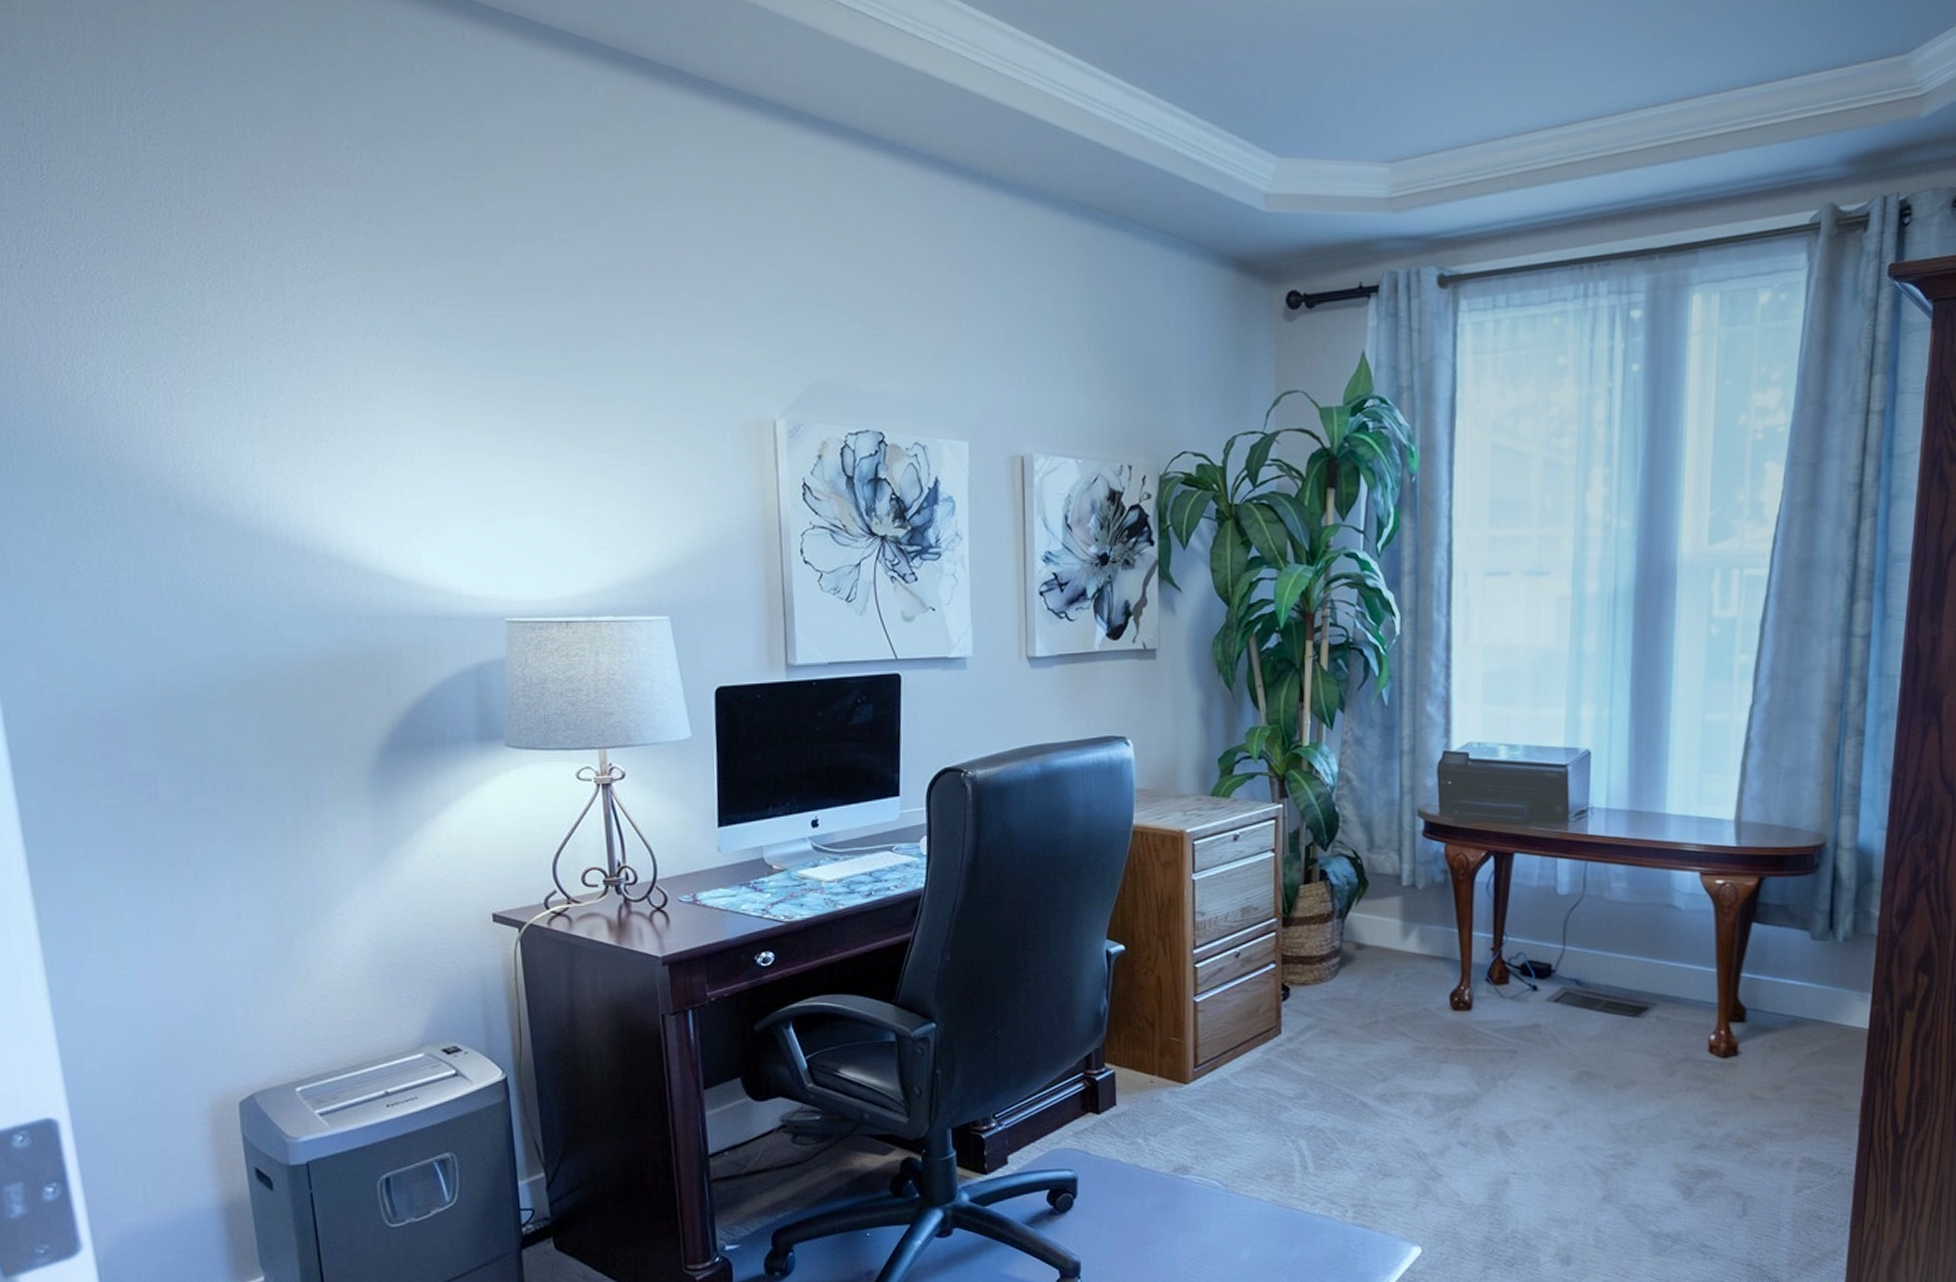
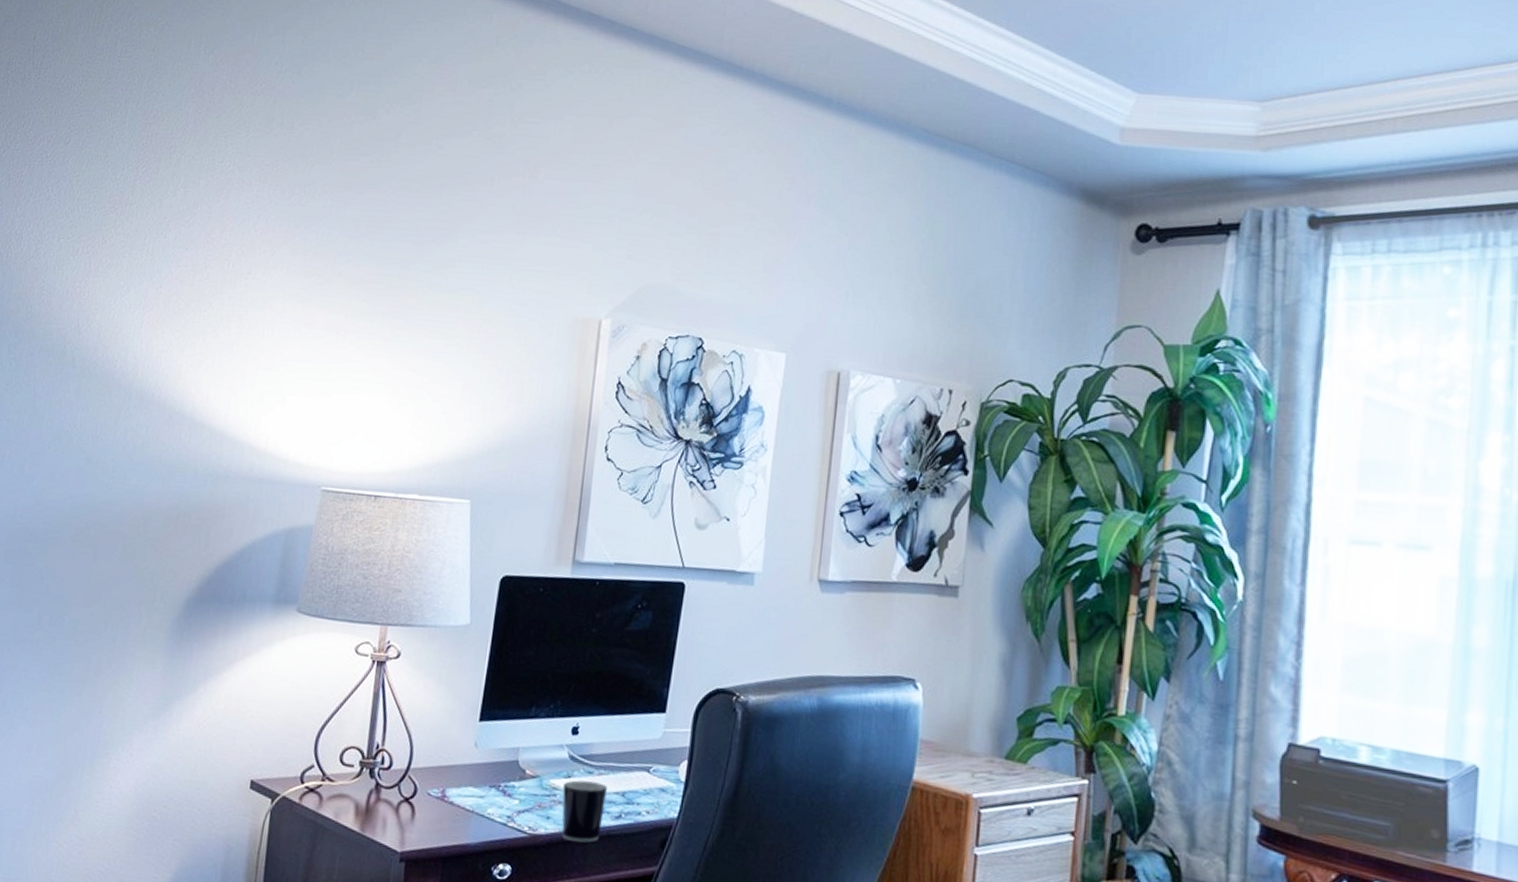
mug: none [812,867,856,924] -> present [561,780,608,844]

